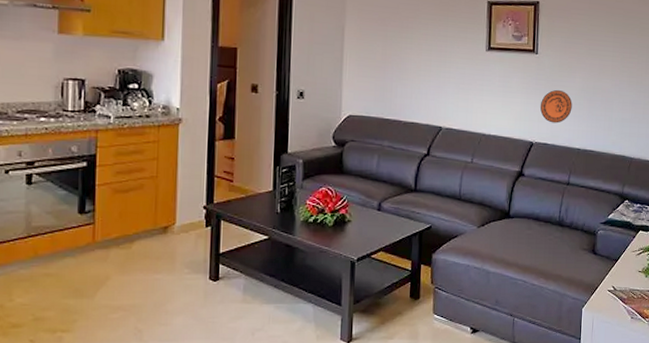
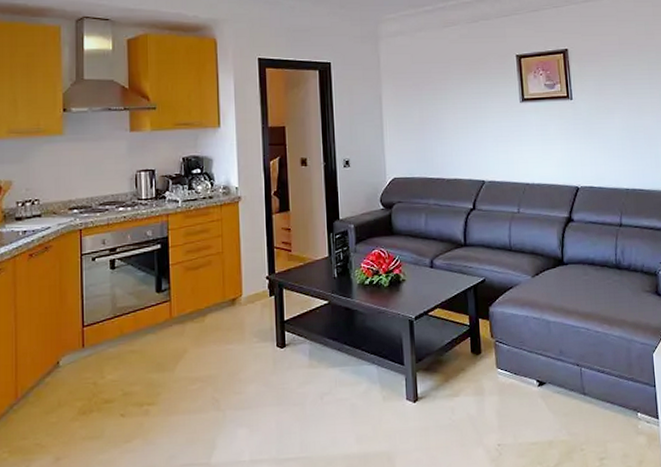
decorative plate: present [540,89,572,124] -> none [581,132,615,166]

